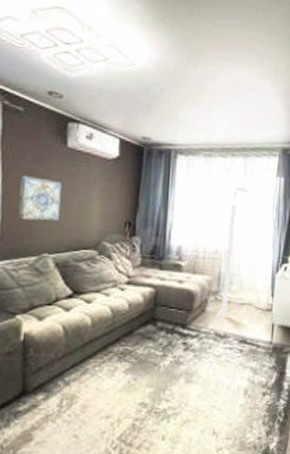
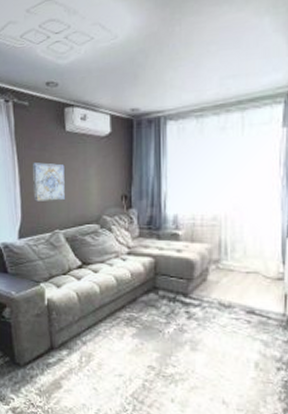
street lamp: present [217,186,252,318] -> none [220,144,252,287]

